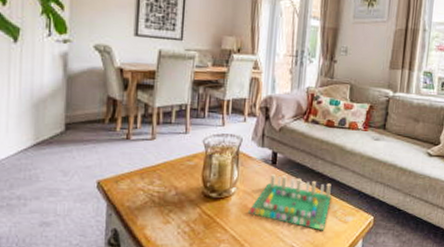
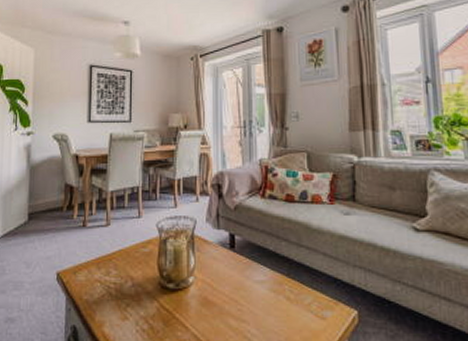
board game: present [247,173,332,231] -> none [208,259,302,330]

